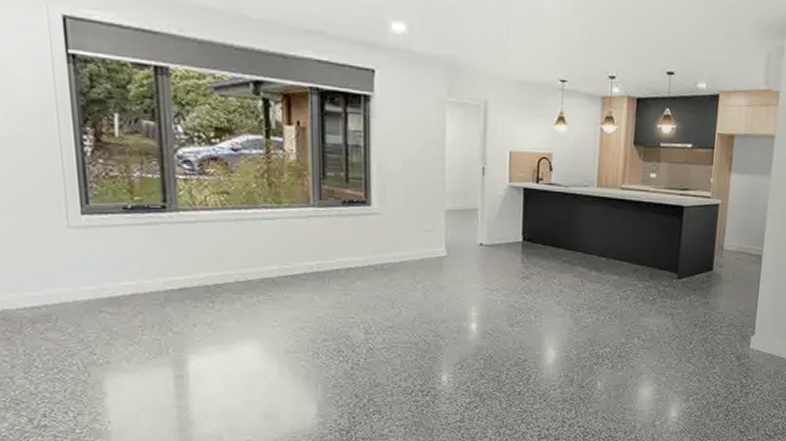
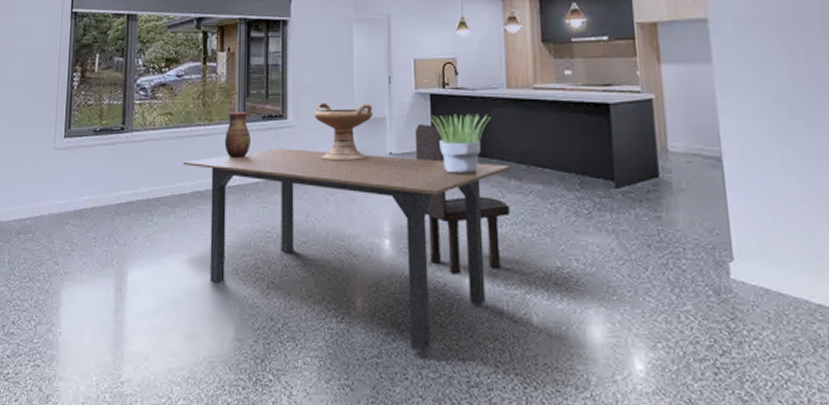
dining table: none [248,236,592,415] -> present [183,149,510,352]
vase: none [297,195,329,245] -> present [224,112,250,159]
decorative bowl: none [401,190,465,251] -> present [314,102,373,161]
dining chair: none [505,216,589,351] -> present [414,123,511,274]
potted plant: none [521,209,579,265] -> present [429,114,490,174]

